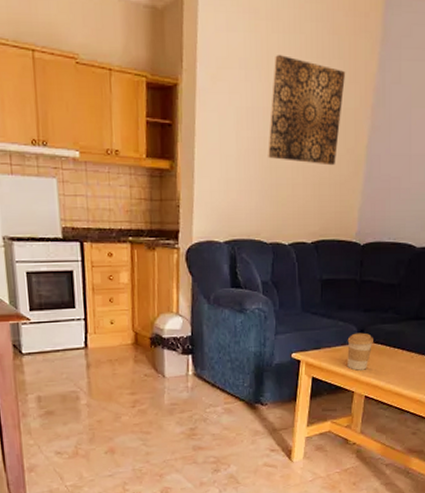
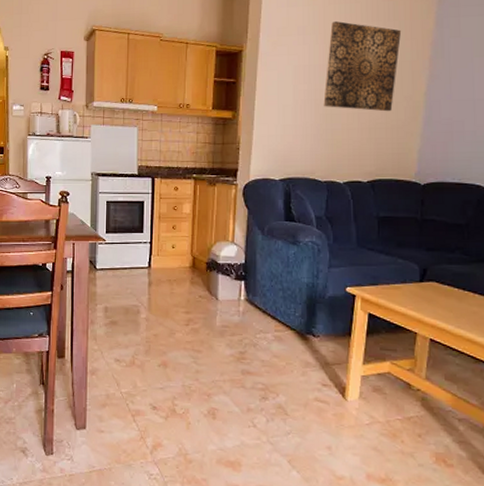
coffee cup: present [347,332,373,371] -> none [408,271,438,311]

